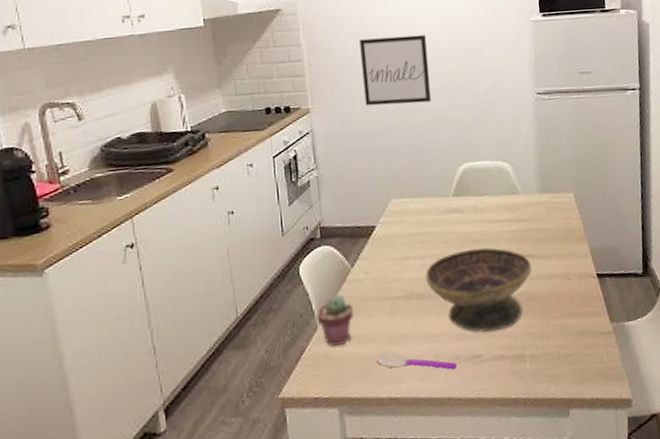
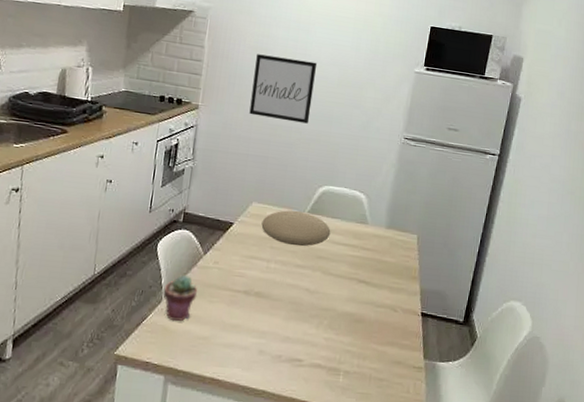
spoon: present [376,351,457,370] -> none [207,336,278,366]
plate: none [405,196,482,236] -> present [261,210,331,247]
decorative bowl: present [425,247,532,333] -> none [267,263,365,342]

